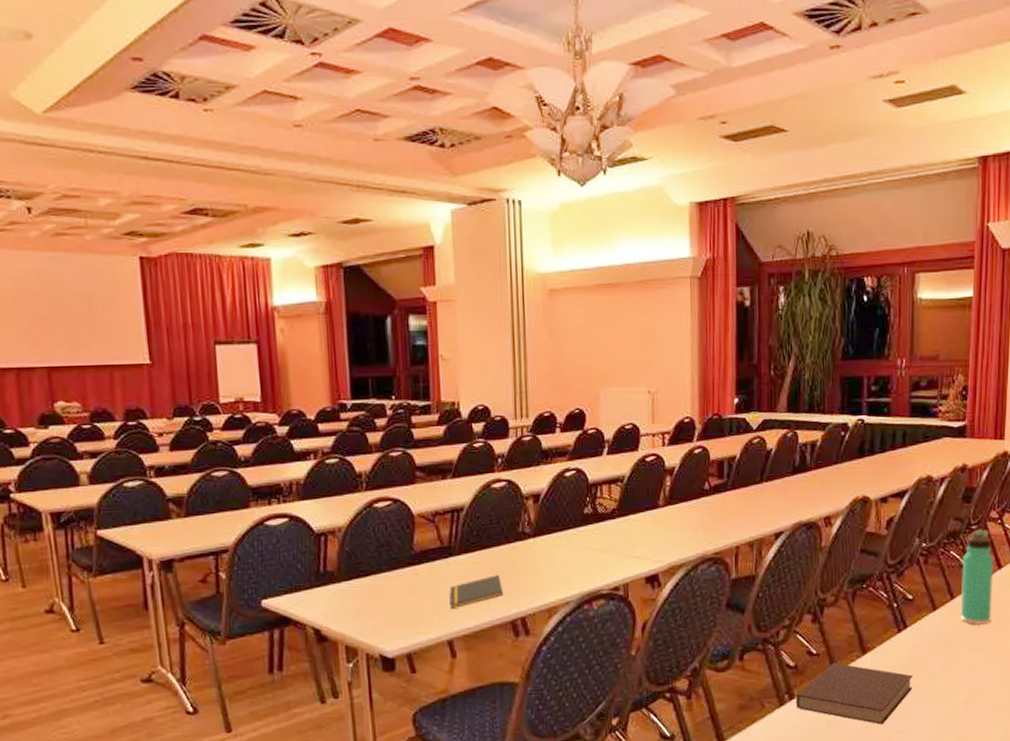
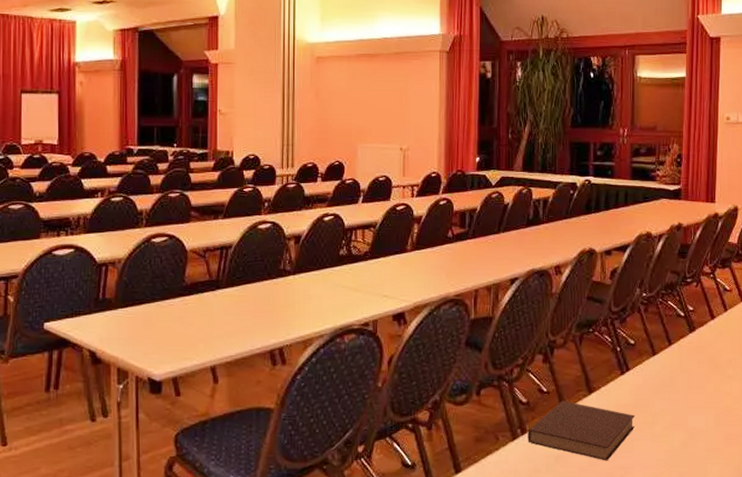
notepad: present [449,575,504,609] -> none [215,308,264,337]
thermos bottle: present [960,529,994,625] -> none [677,282,708,370]

